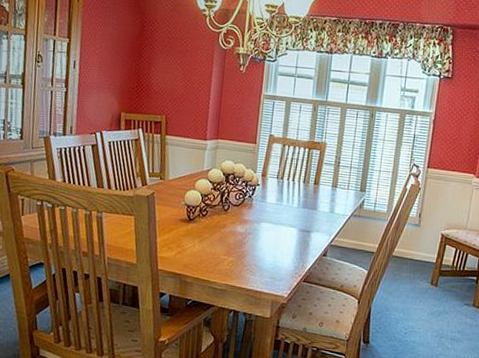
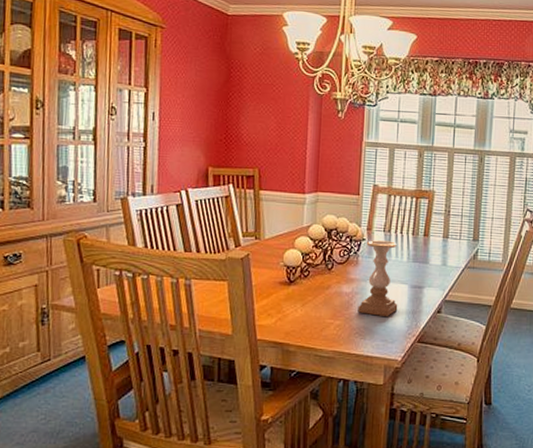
candle holder: none [249,185,289,256] -> present [358,240,398,316]

